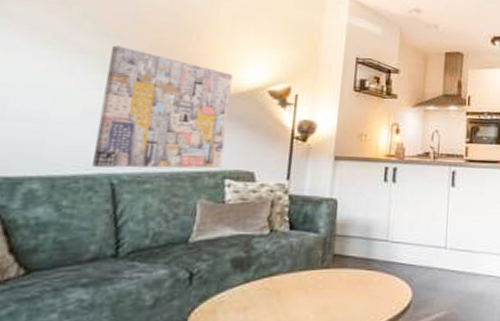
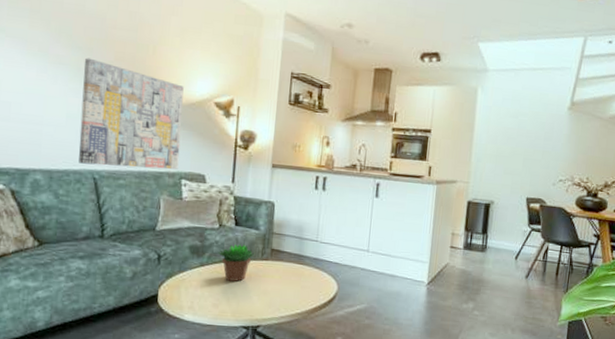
succulent plant: none [268,251,314,298] -> present [218,244,255,282]

